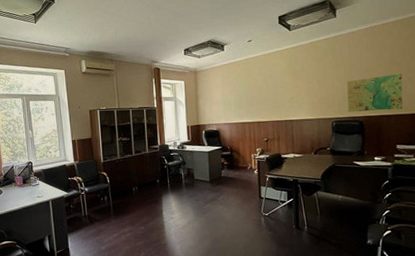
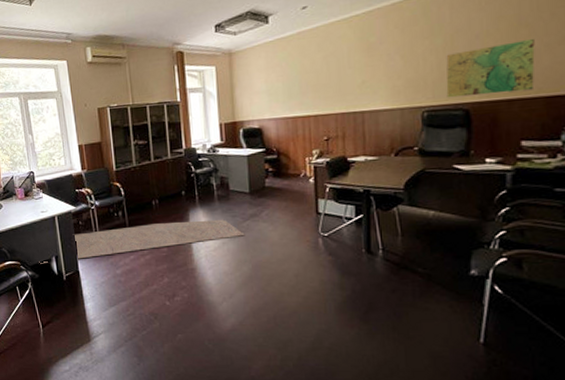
rug: none [33,202,206,243] -> present [39,219,245,264]

